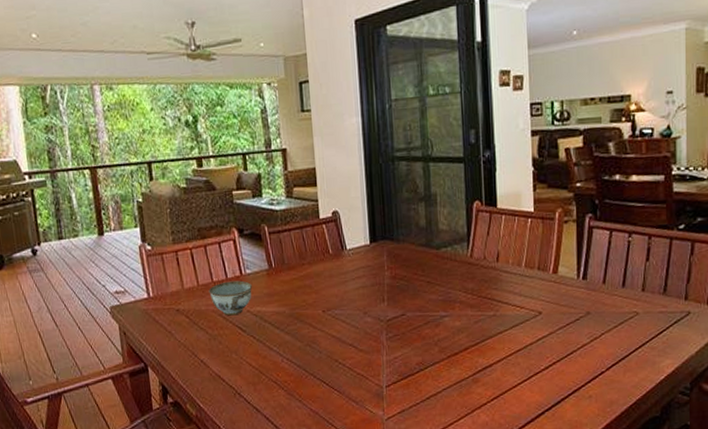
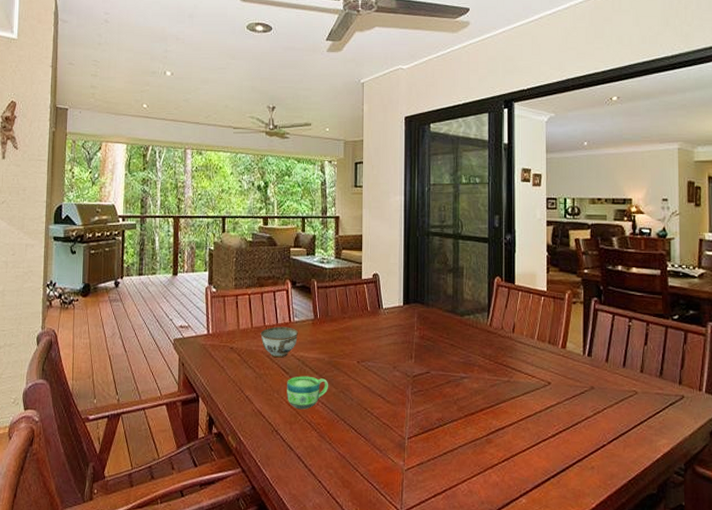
cup: none [245,331,293,369] -> present [287,376,329,410]

